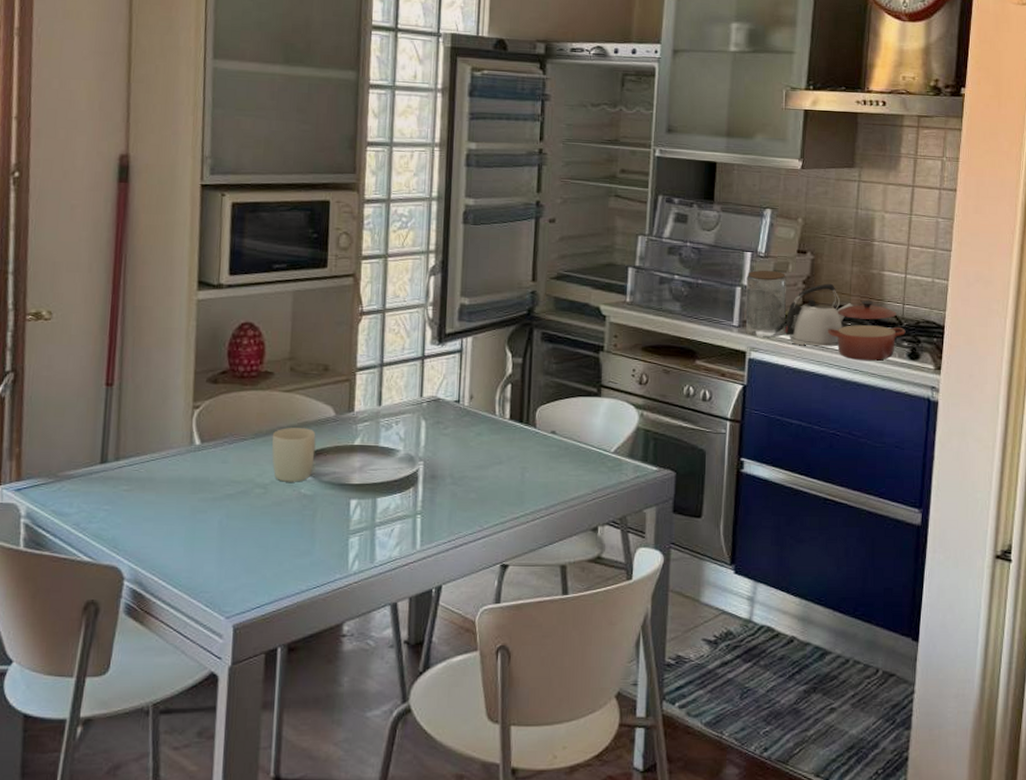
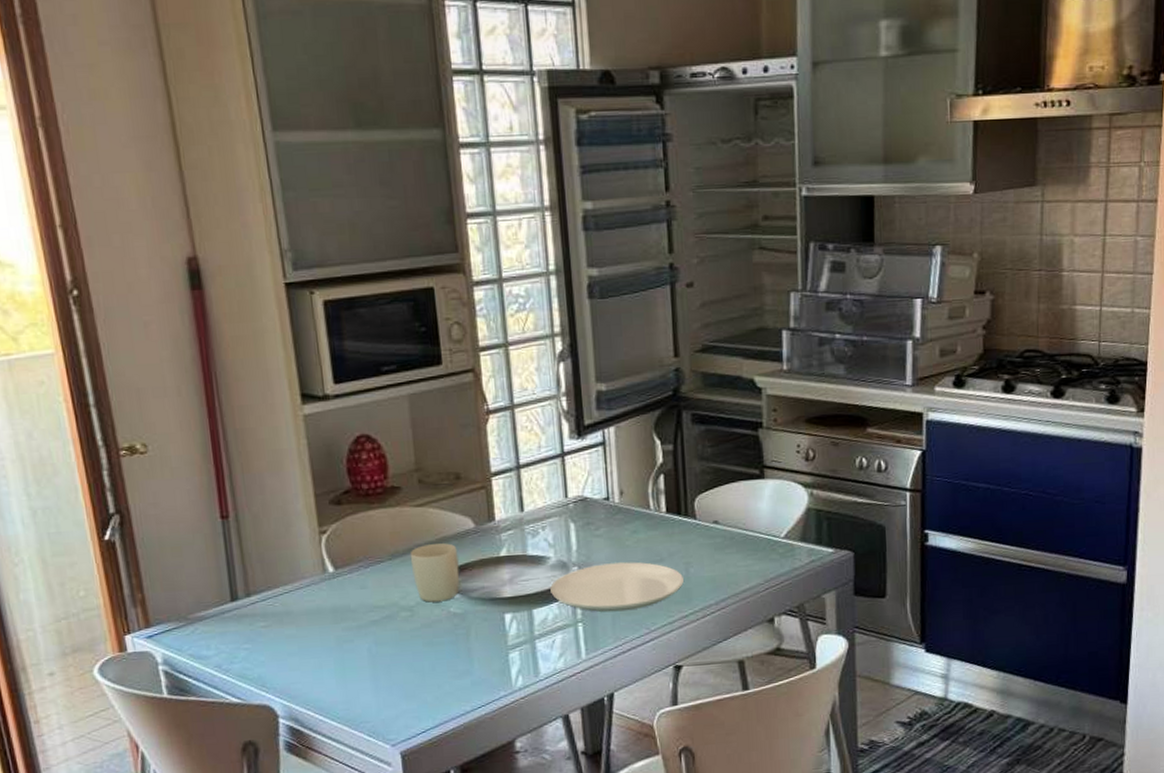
plate: none [396,461,519,508] -> present [550,562,684,612]
jar: present [745,270,786,338] -> none [918,318,966,395]
kettle: present [785,283,853,347] -> none [965,325,1042,400]
saucepan: present [827,300,906,362] -> none [1013,341,1103,411]

